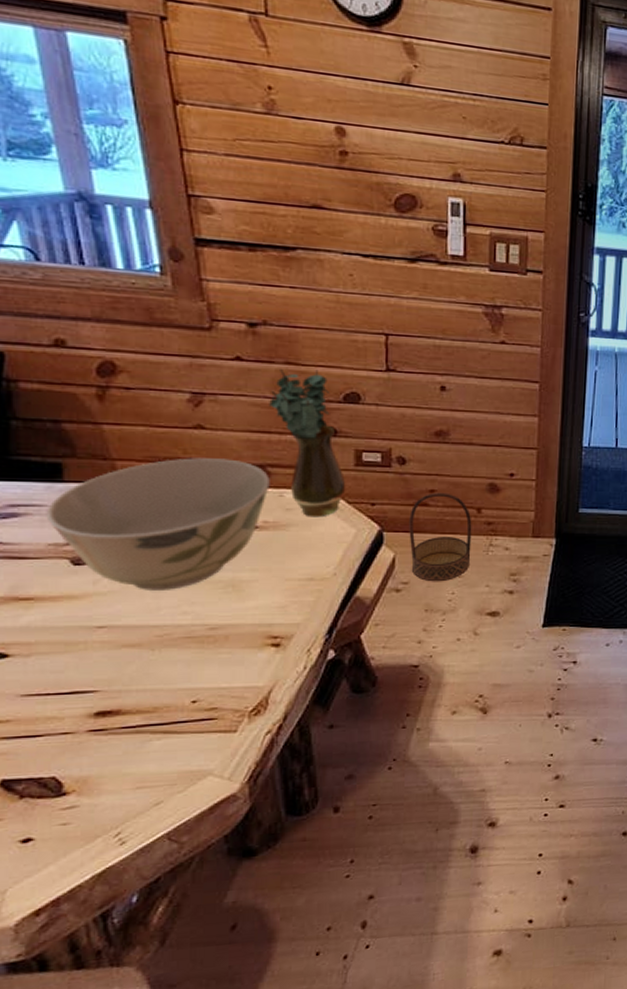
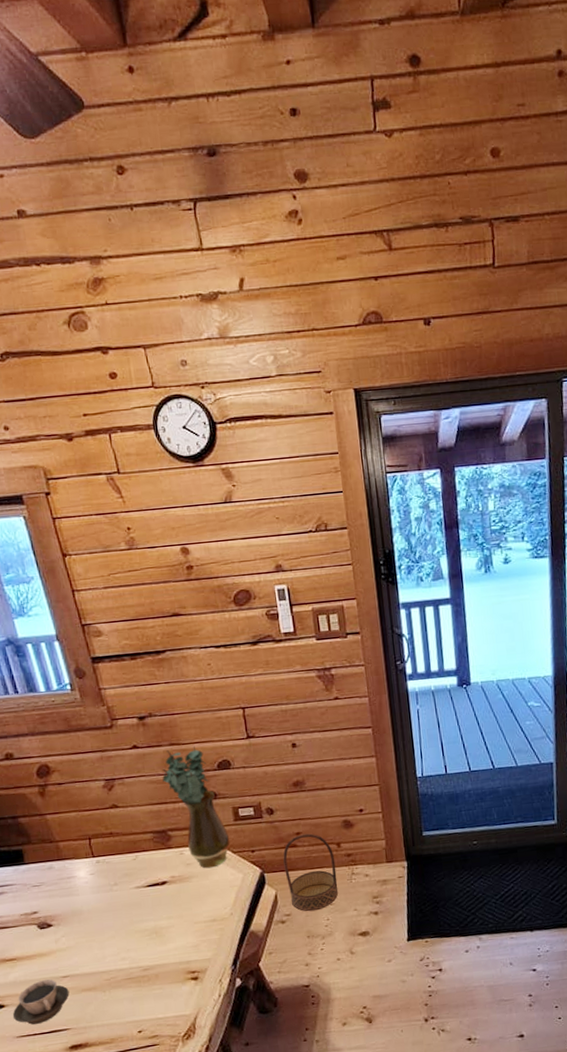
cup: none [18,628,104,682] -> present [12,979,70,1025]
bowl: present [46,458,270,590] -> none [16,829,172,944]

